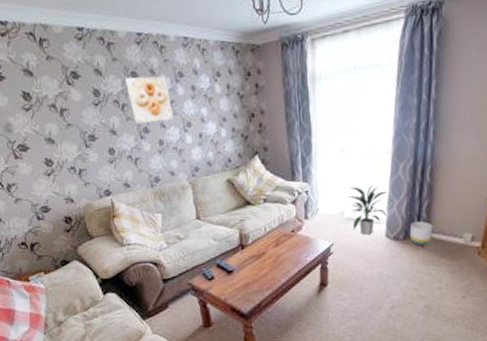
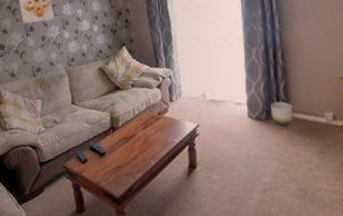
indoor plant: present [348,184,389,235] -> none [208,68,248,116]

